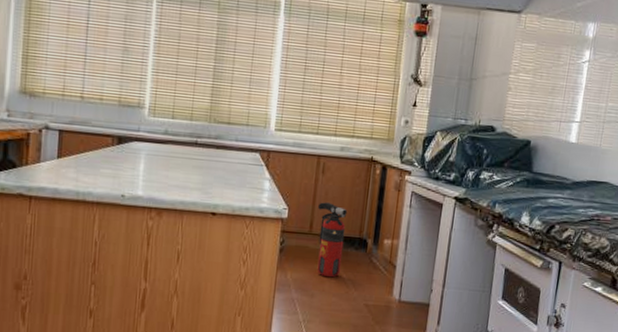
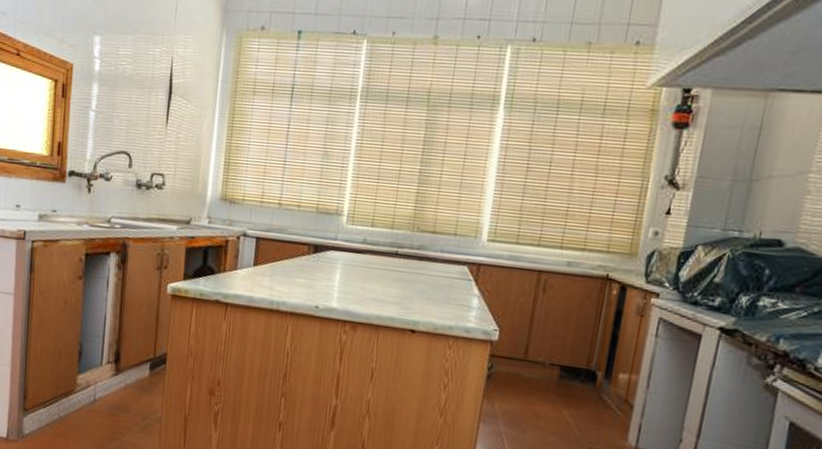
fire extinguisher: present [317,202,348,278] -> none [531,324,573,413]

